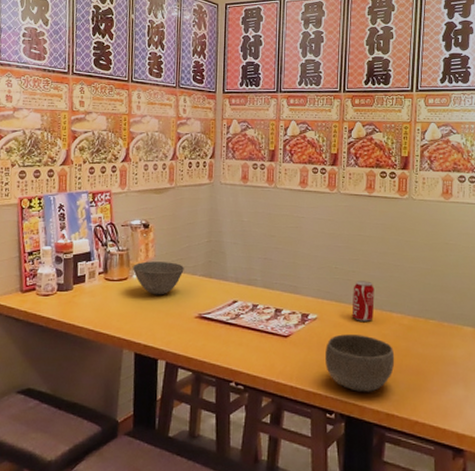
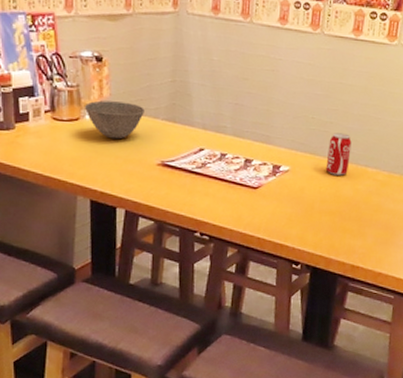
bowl: present [326,334,395,392] -> none [295,187,366,245]

